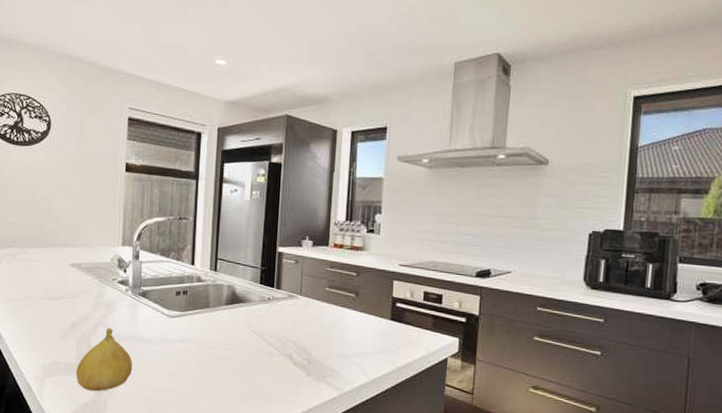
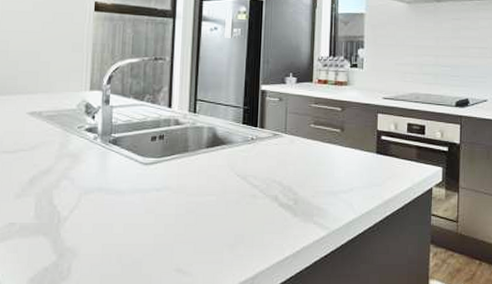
fruit: present [76,328,133,392] -> none [34,181,102,254]

